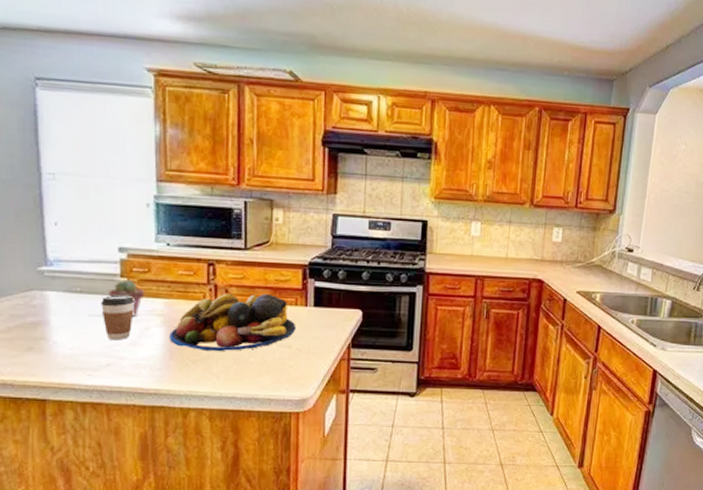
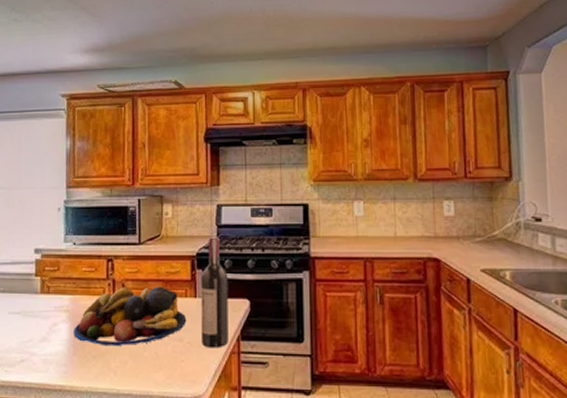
coffee cup: present [101,294,134,341] -> none [18,292,46,337]
potted succulent: present [109,279,145,317] -> none [25,277,55,313]
wine bottle: none [311,247,341,355] -> present [201,237,228,348]

